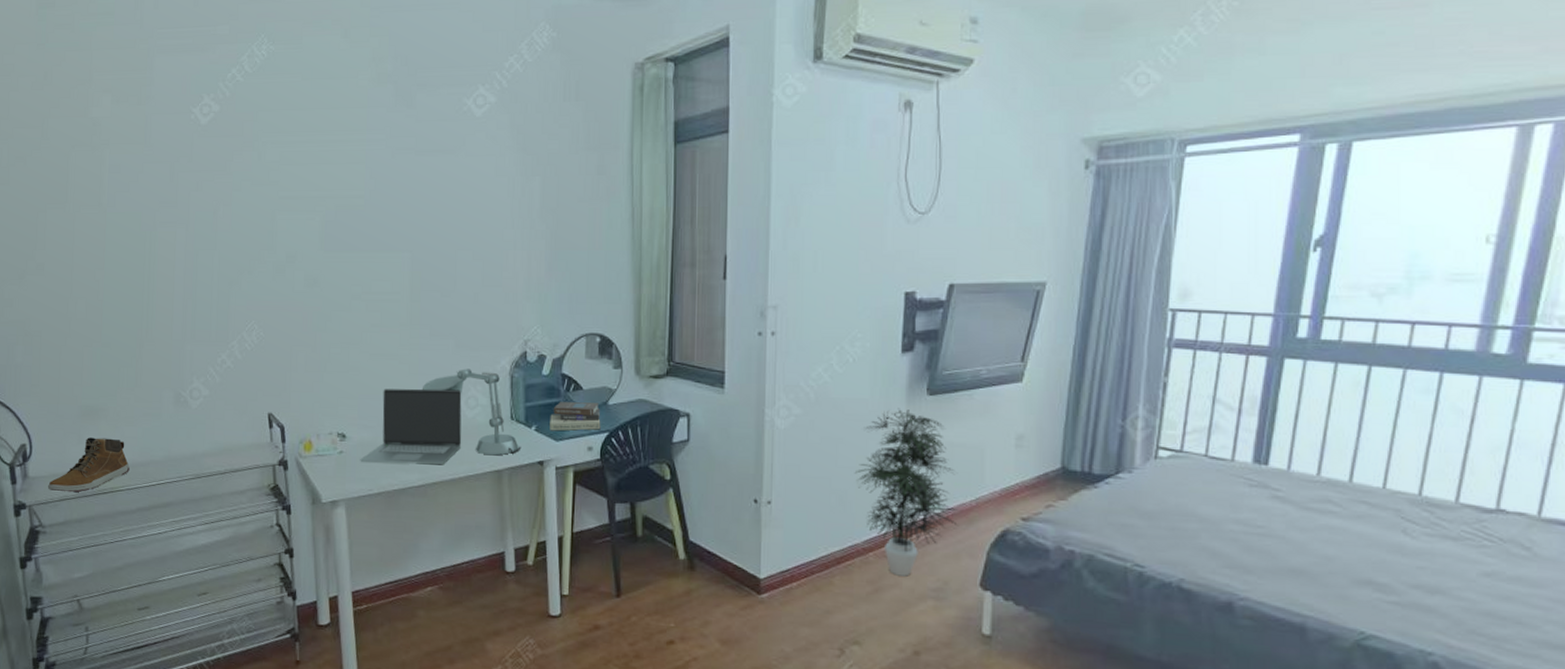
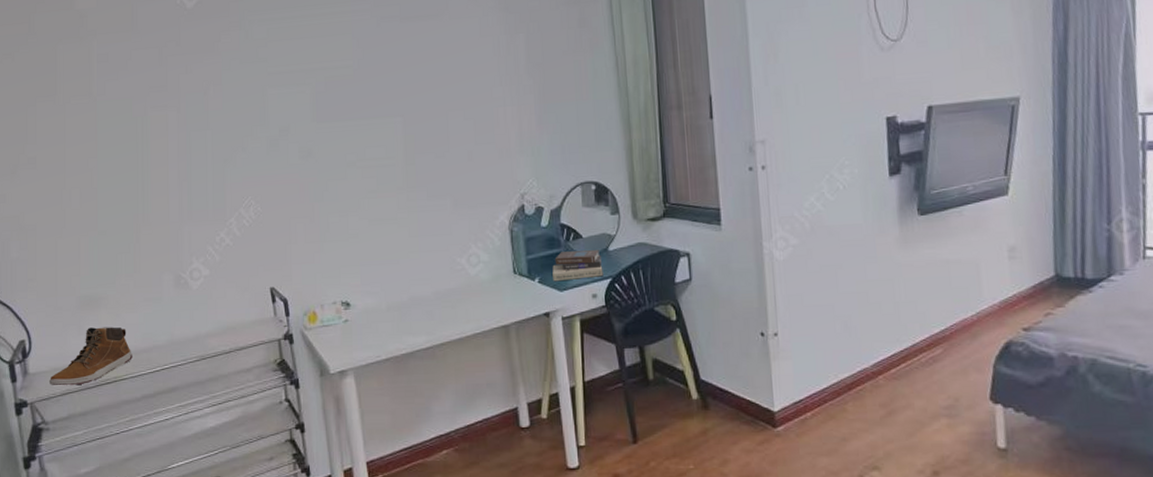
laptop: present [360,388,462,465] -> none [366,248,467,330]
desk lamp: present [422,369,522,456] -> none [423,226,527,312]
plant: present [854,408,958,577] -> none [856,230,962,397]

